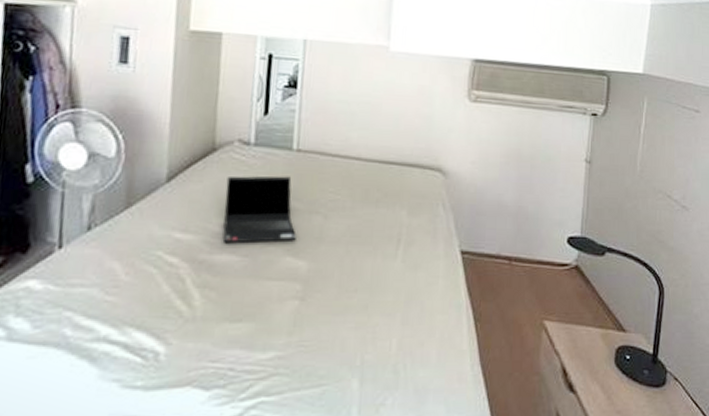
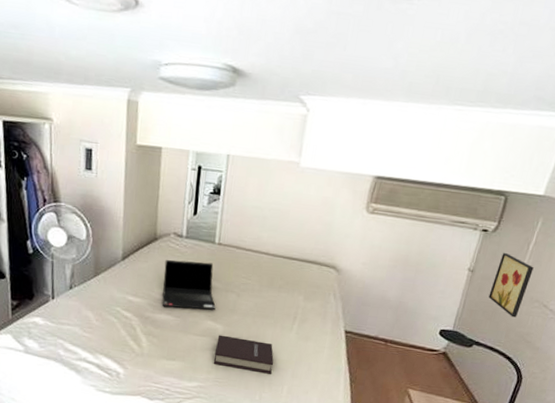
book: none [295,275,377,325] -> present [213,335,274,374]
wall art: none [611,139,649,214] -> present [488,253,534,318]

